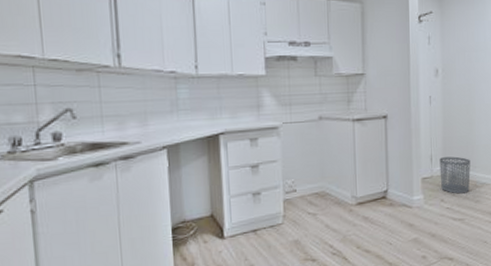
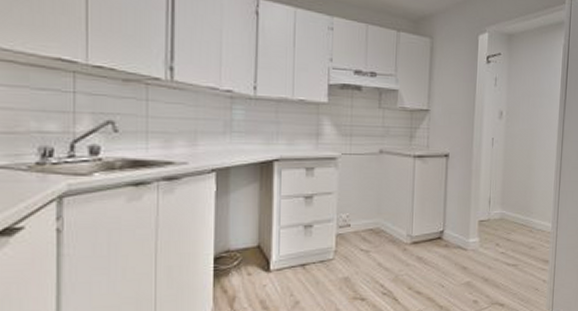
waste bin: present [439,156,471,194] -> none [497,201,528,239]

